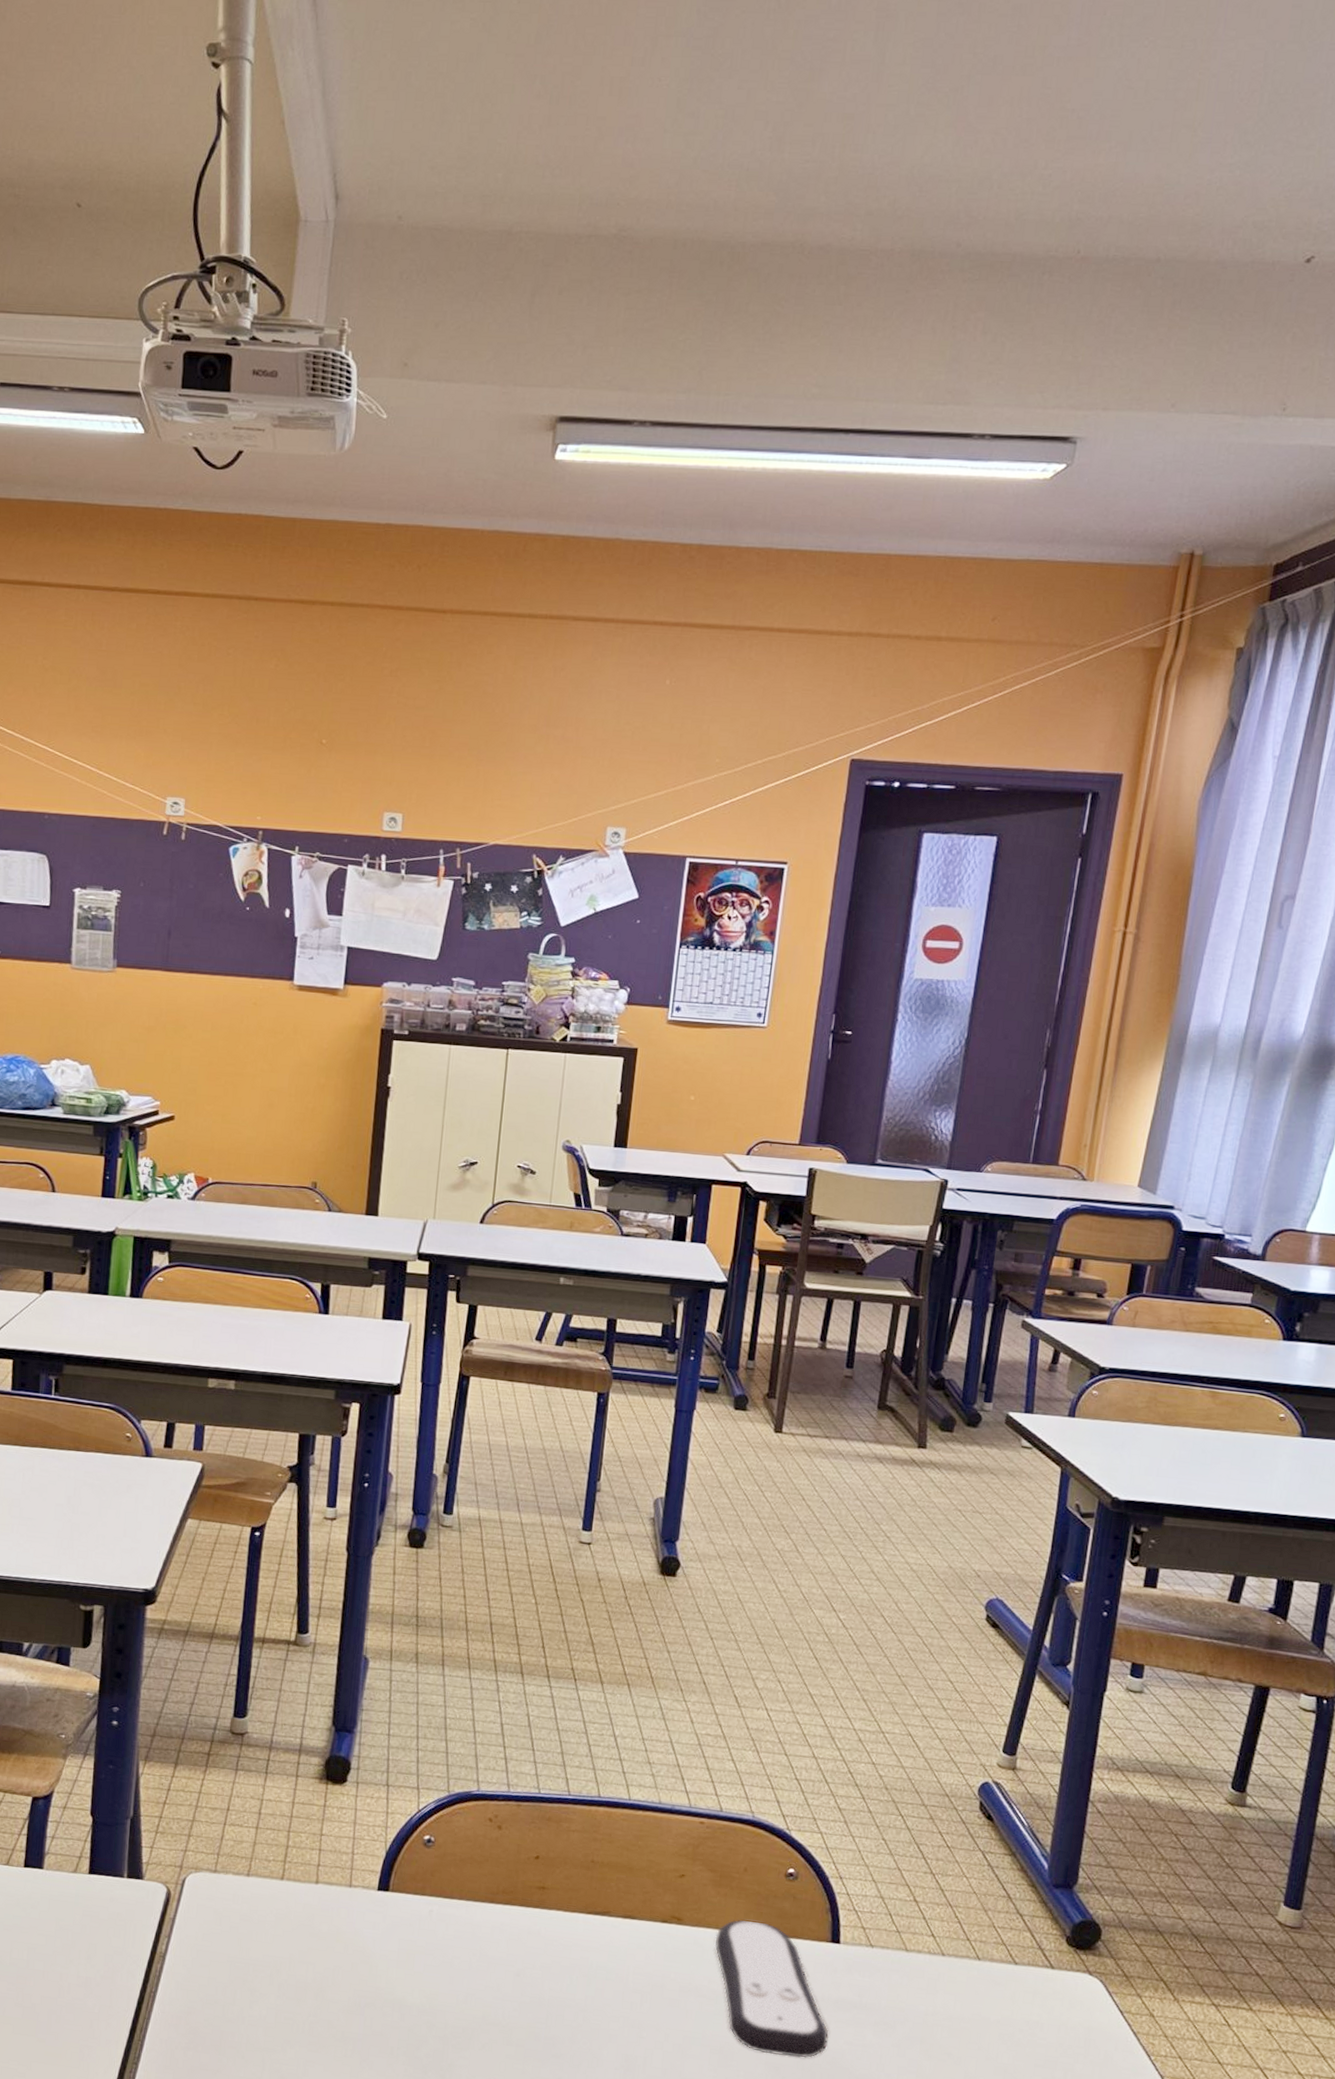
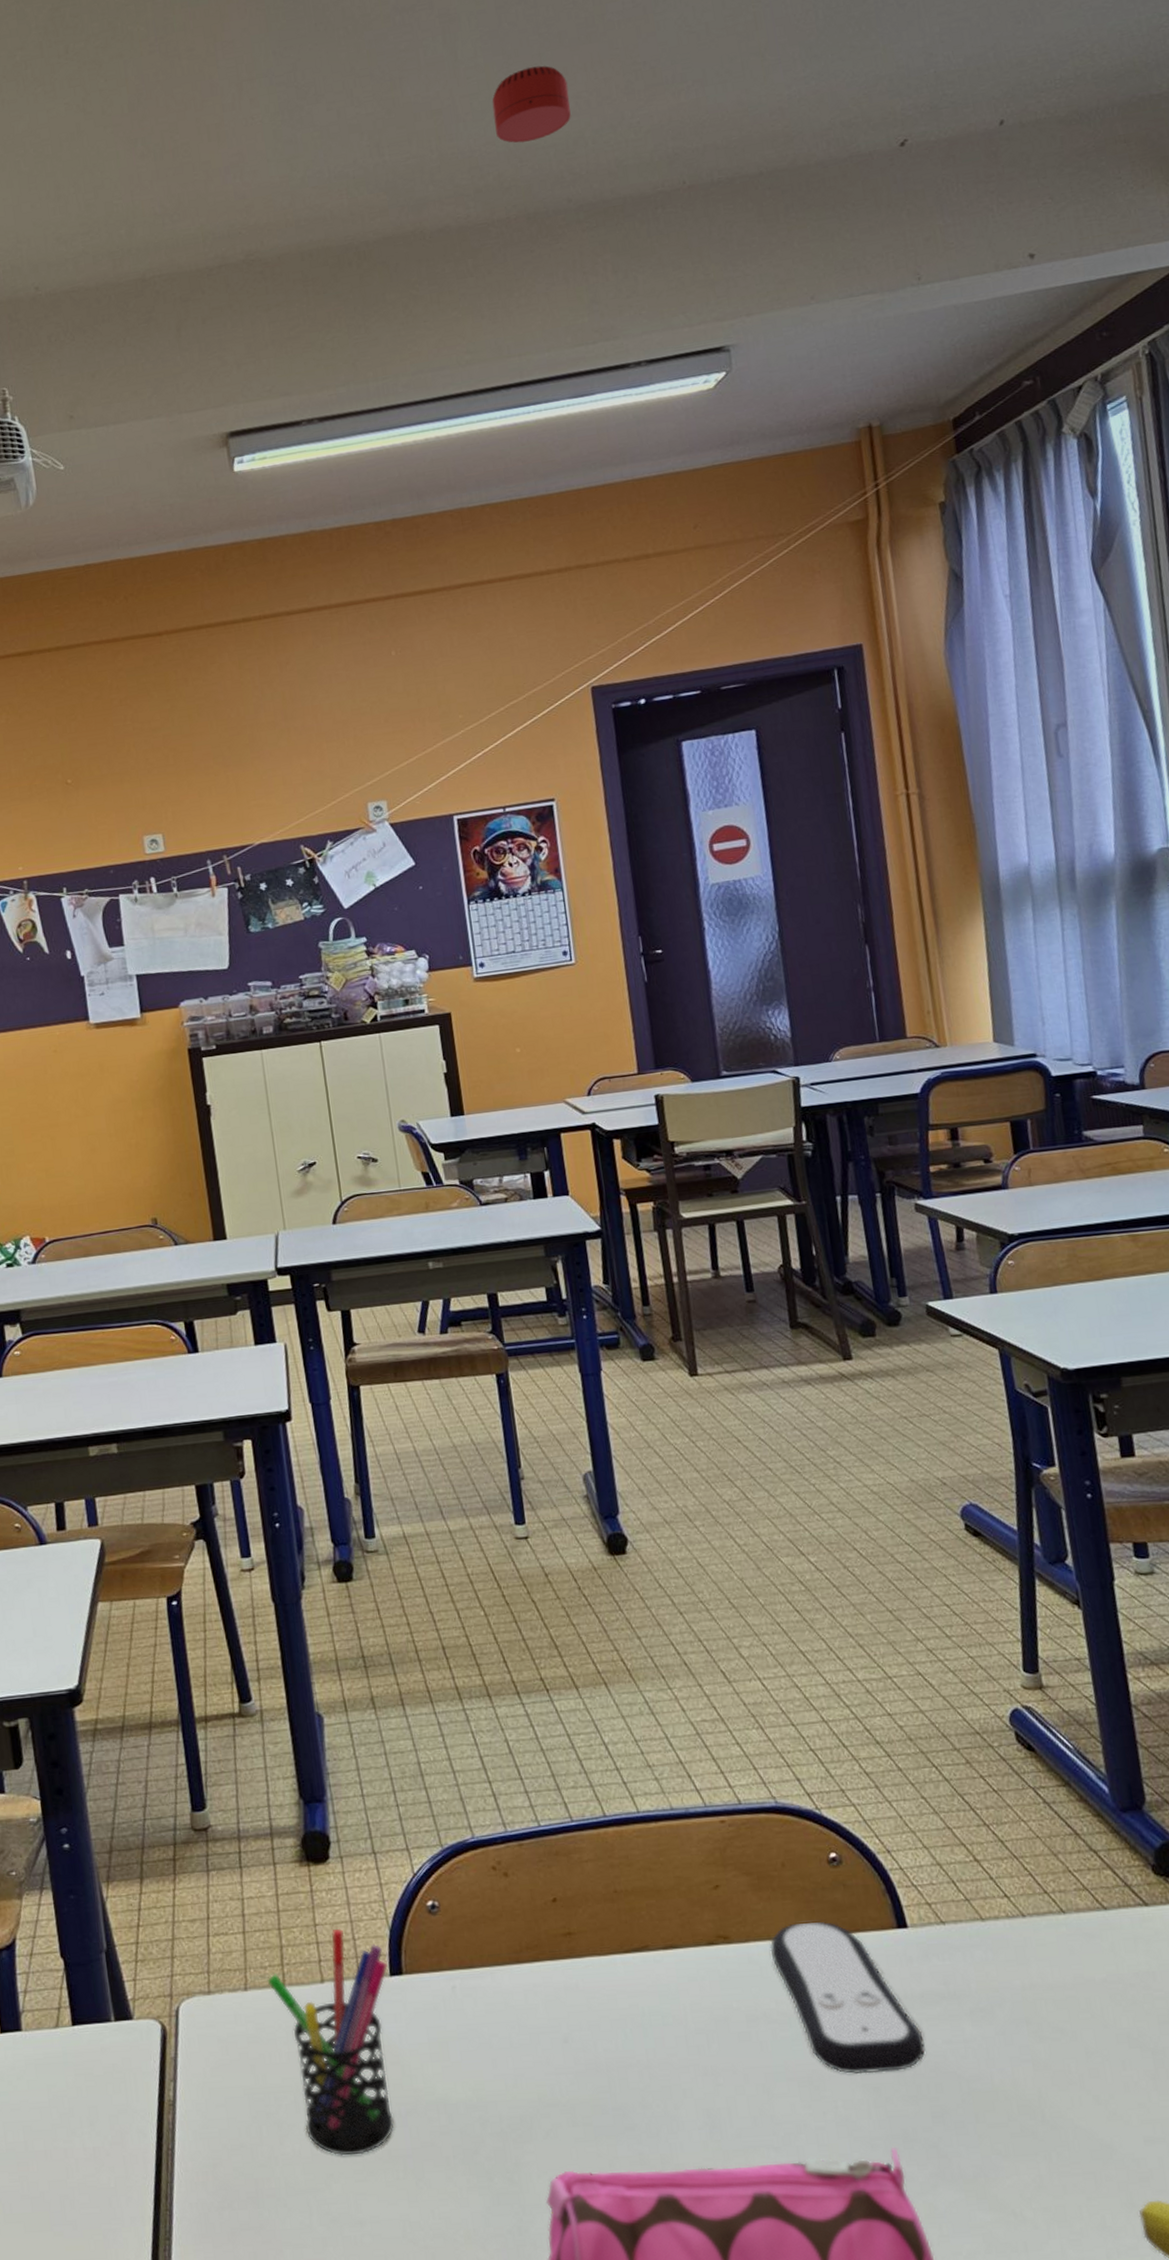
pen holder: none [268,1841,378,2030] -> present [267,1928,395,2156]
smoke detector: none [903,88,990,172] -> present [492,65,571,143]

